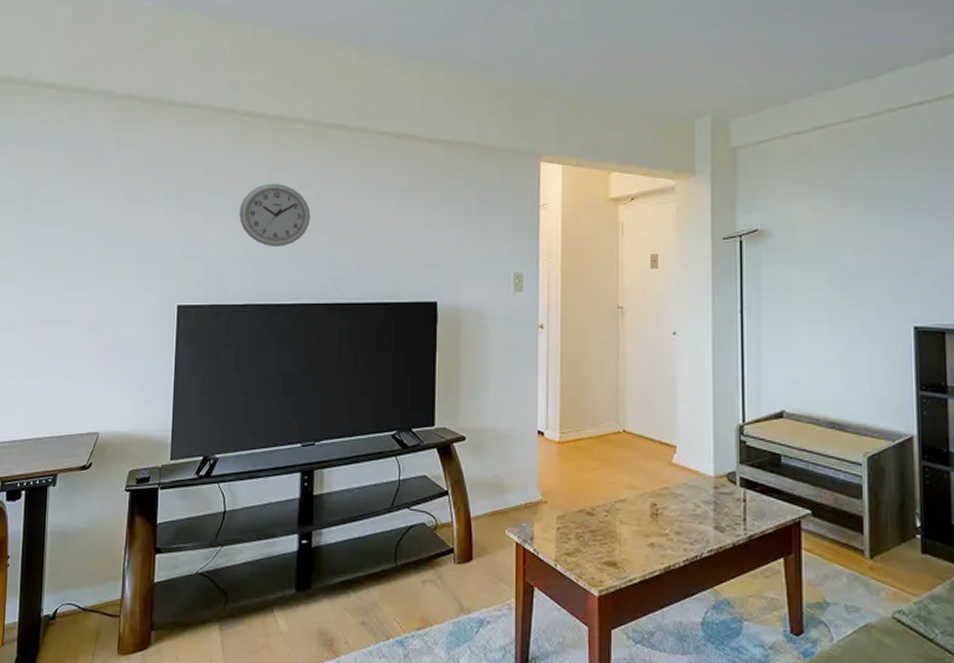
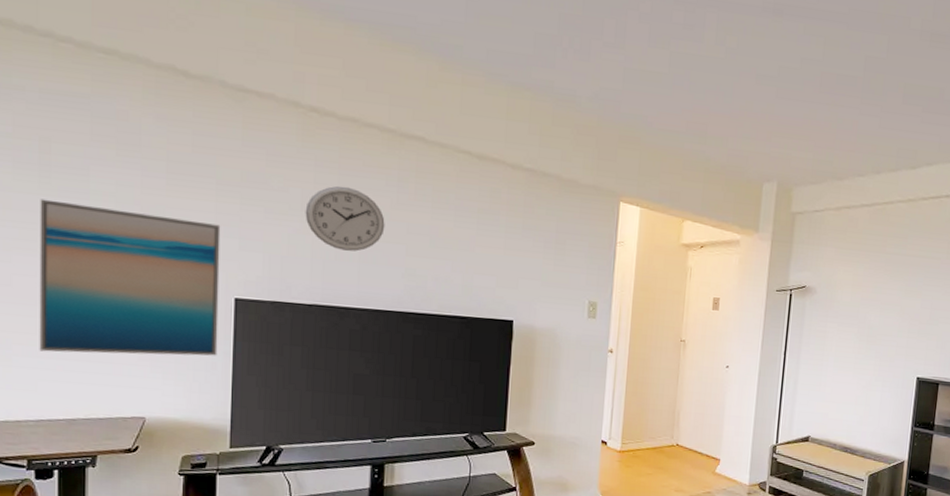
wall art: none [16,229,167,373] -> present [39,199,221,356]

